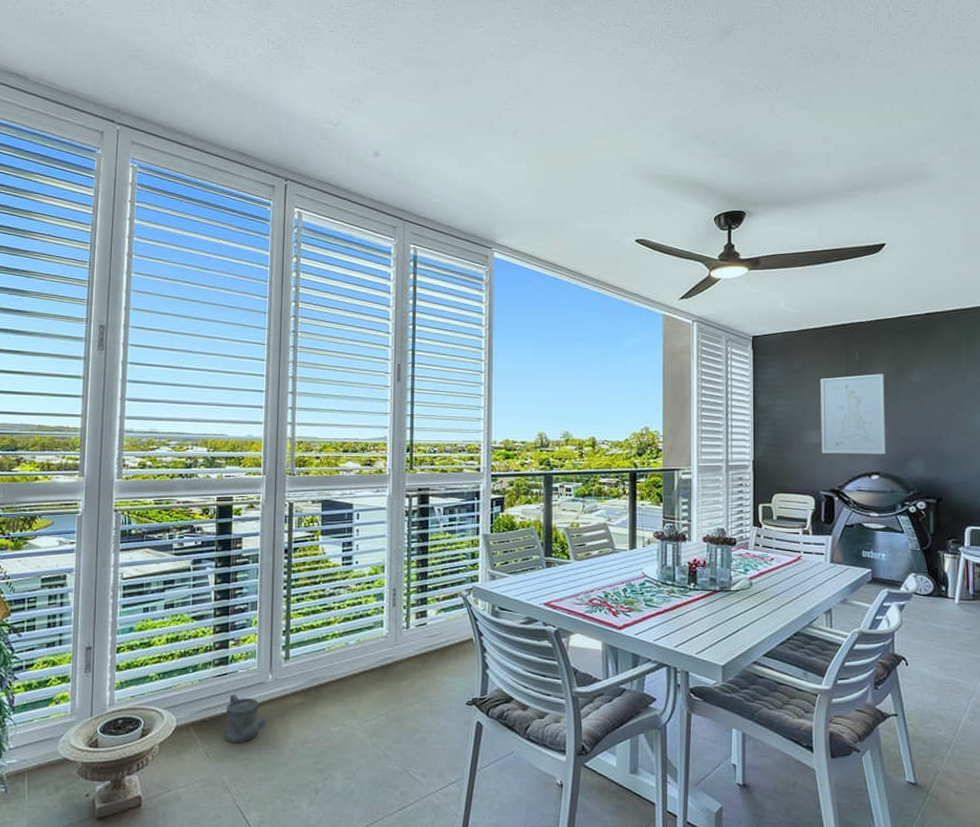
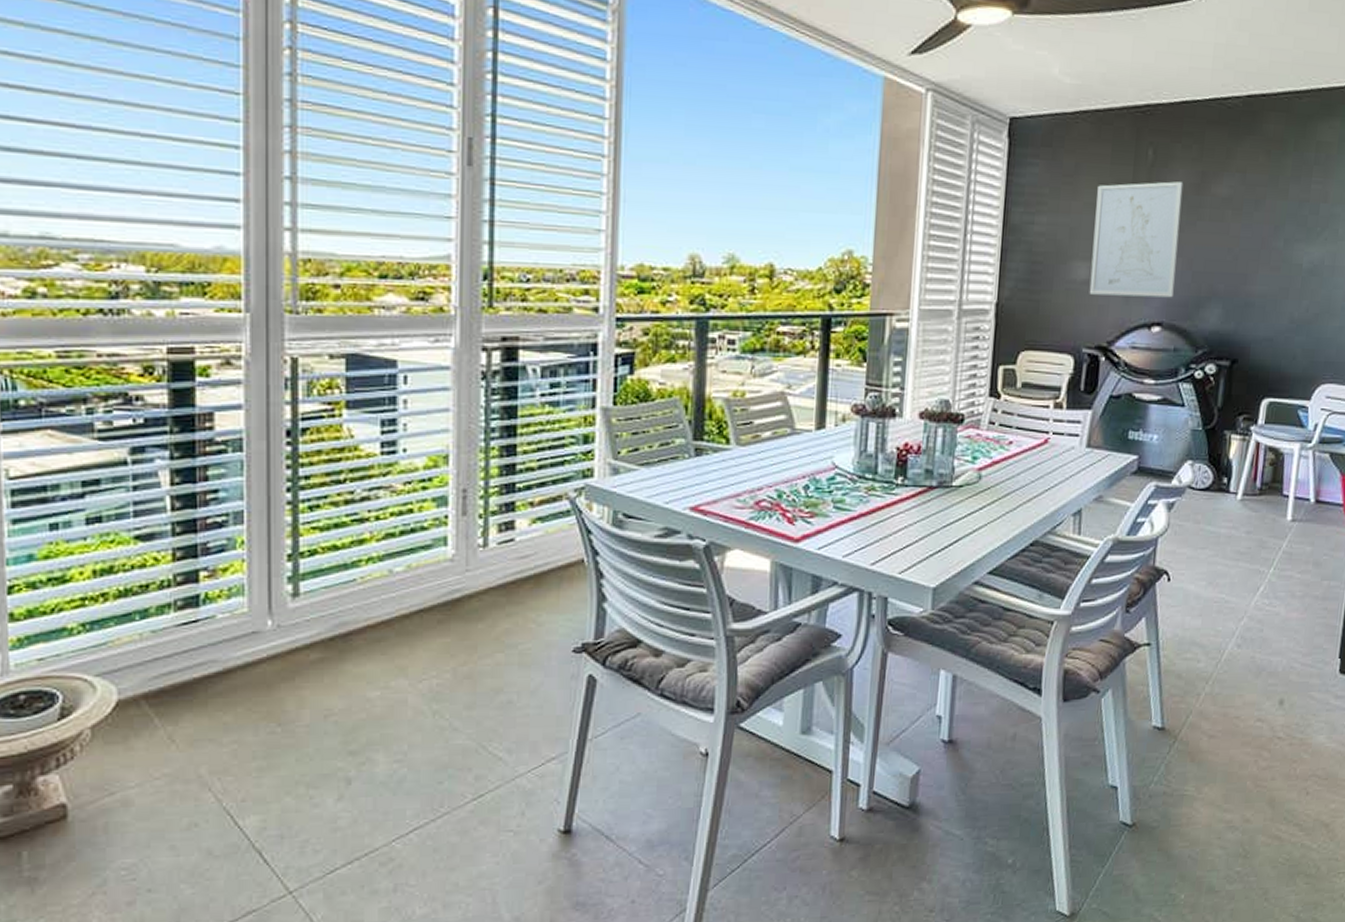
watering can: present [226,693,267,743] -> none [200,649,266,721]

